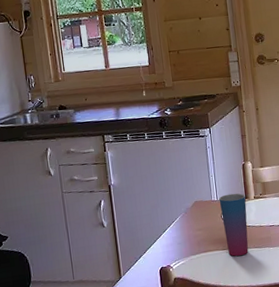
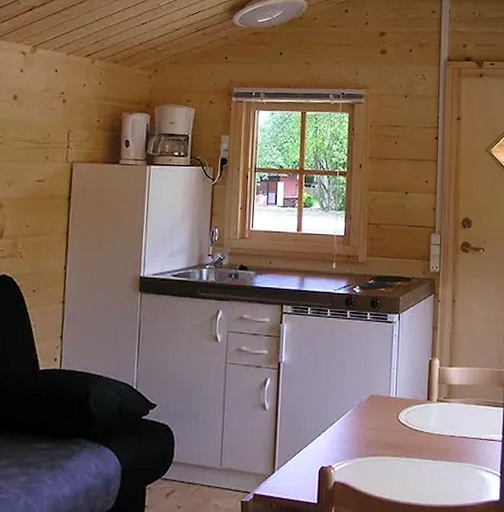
cup: present [219,193,249,257] -> none [397,392,429,467]

